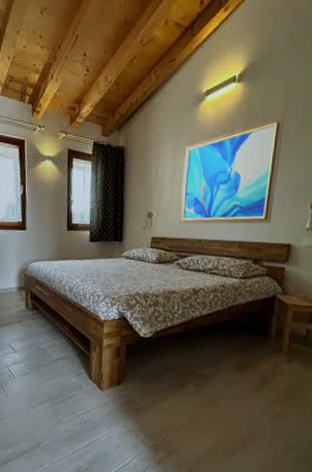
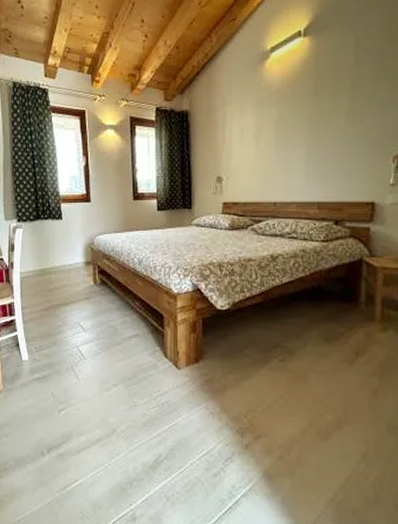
wall art: present [180,115,284,224] -> none [252,67,356,187]

